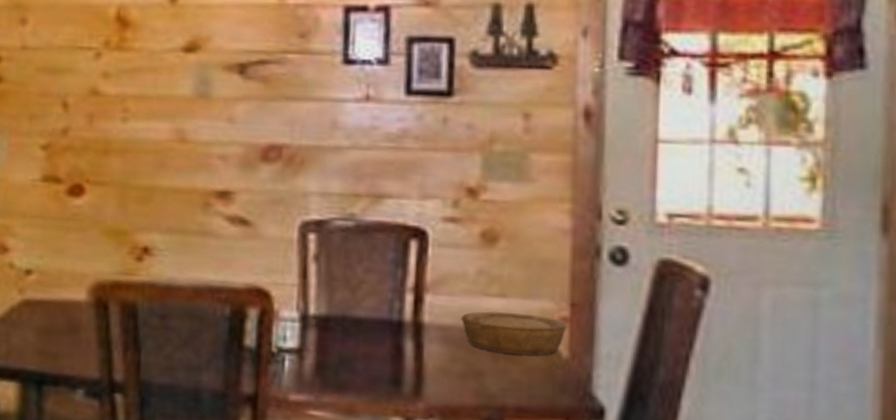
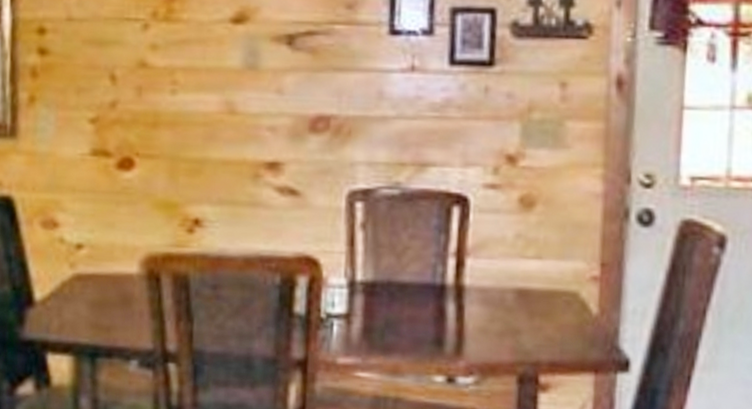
bowl: present [460,311,568,355] -> none [499,273,598,313]

